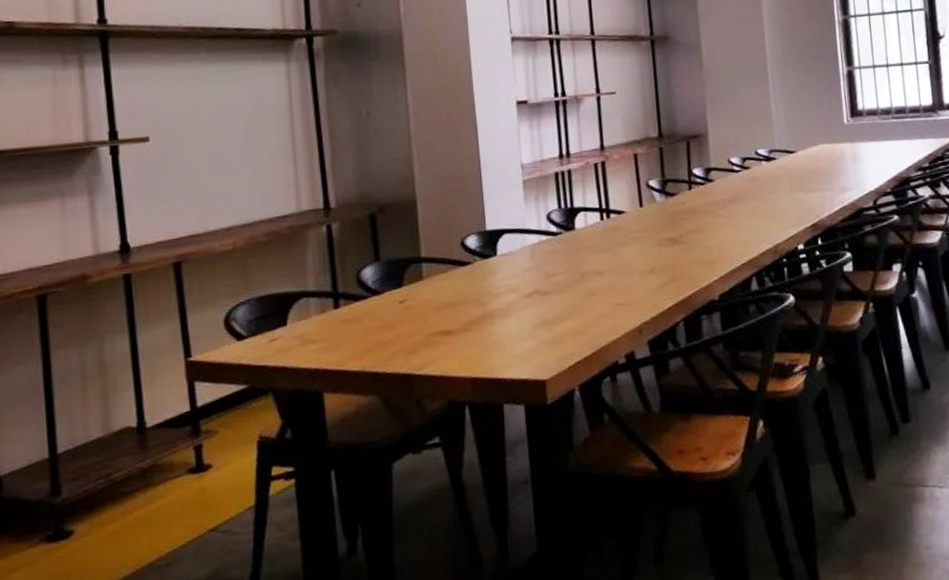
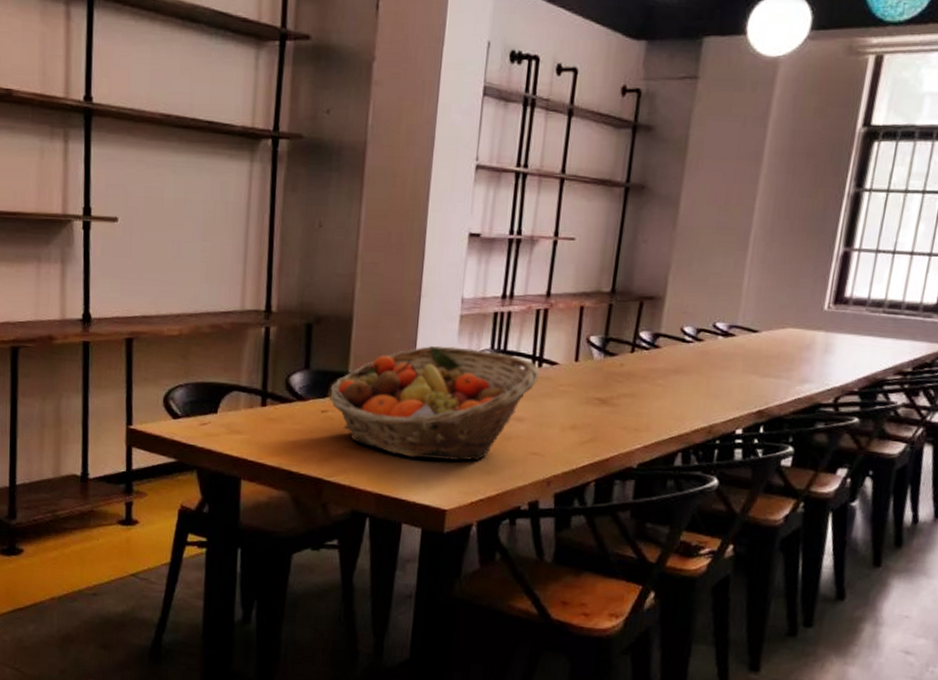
fruit basket: none [405,211,610,333] -> present [330,345,540,461]

